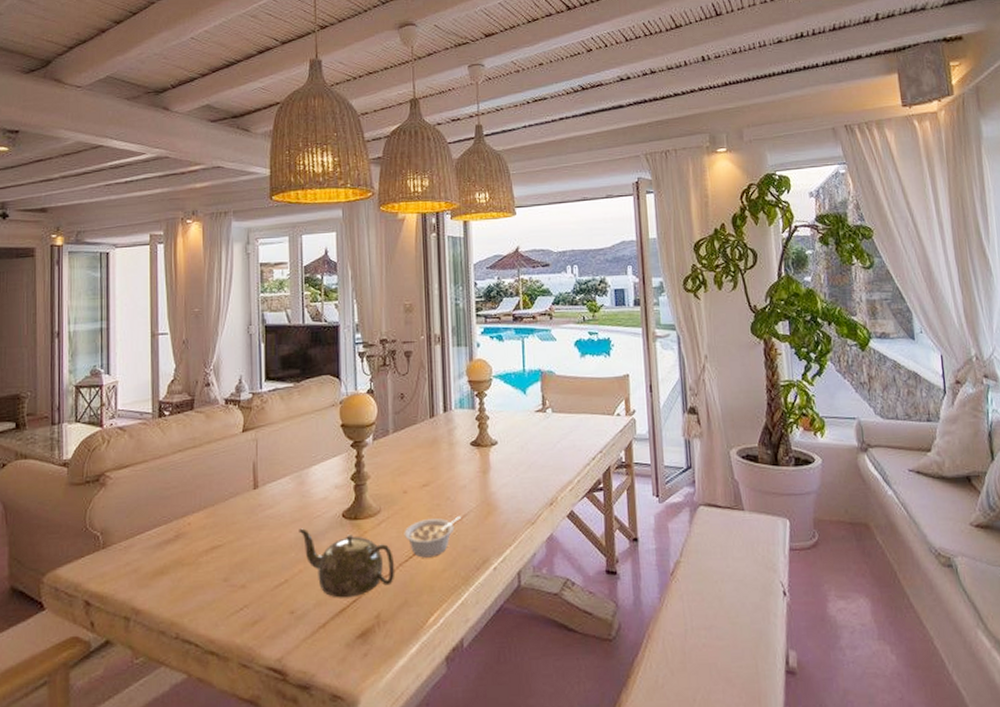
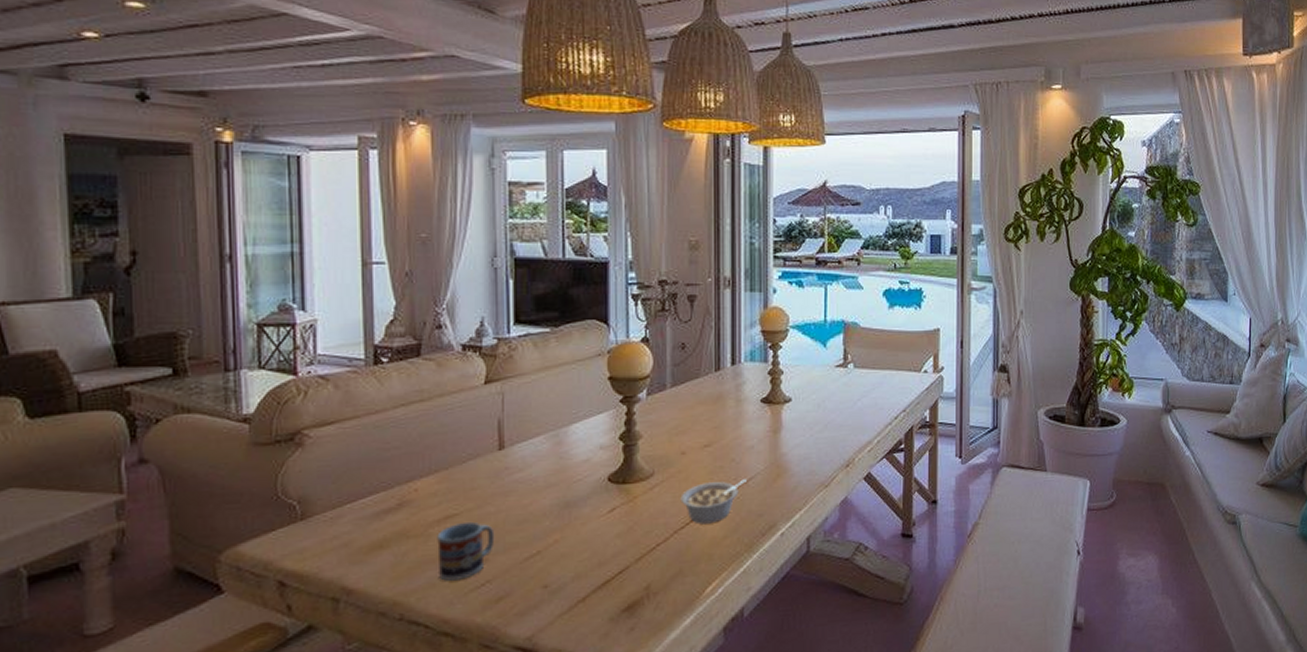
cup: none [205,552,251,605] -> present [437,521,495,581]
teapot: present [299,528,395,598] -> none [555,494,669,570]

